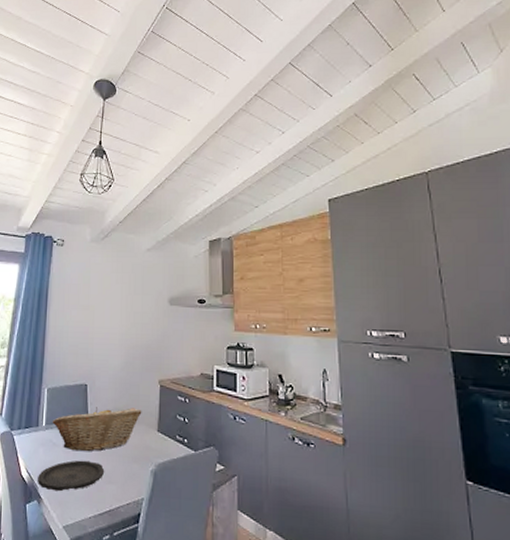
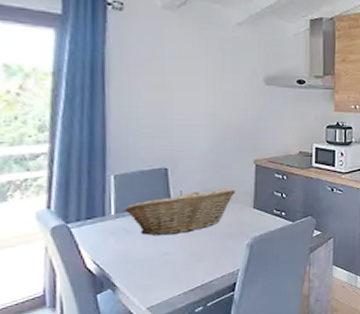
plate: present [38,460,105,492] -> none [110,243,195,277]

